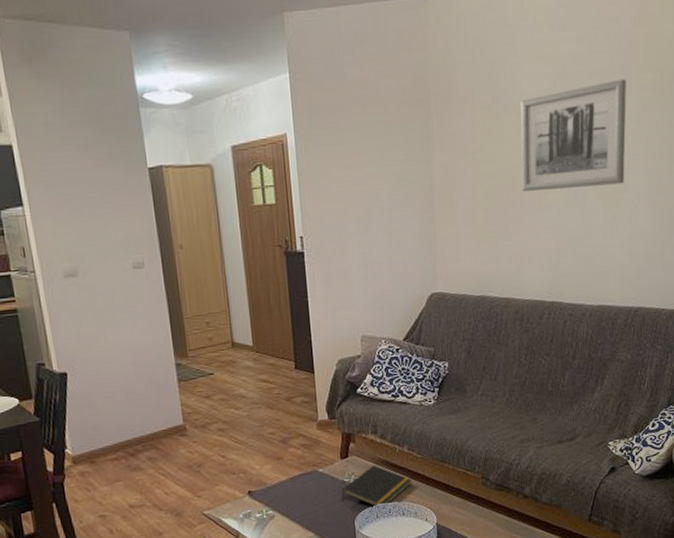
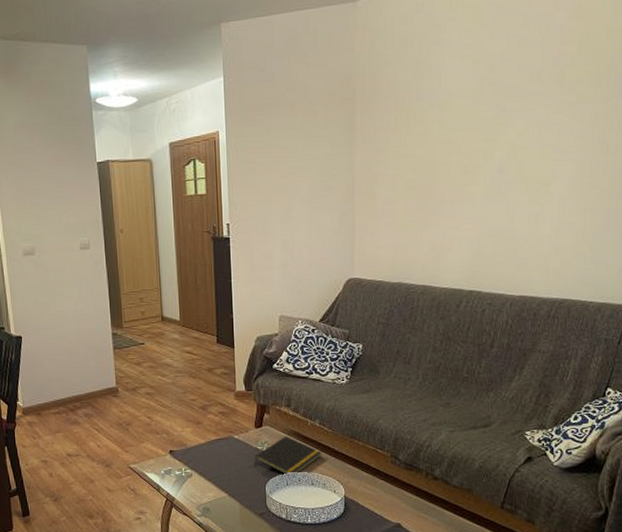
wall art: present [520,79,627,191] -> none [443,73,559,184]

